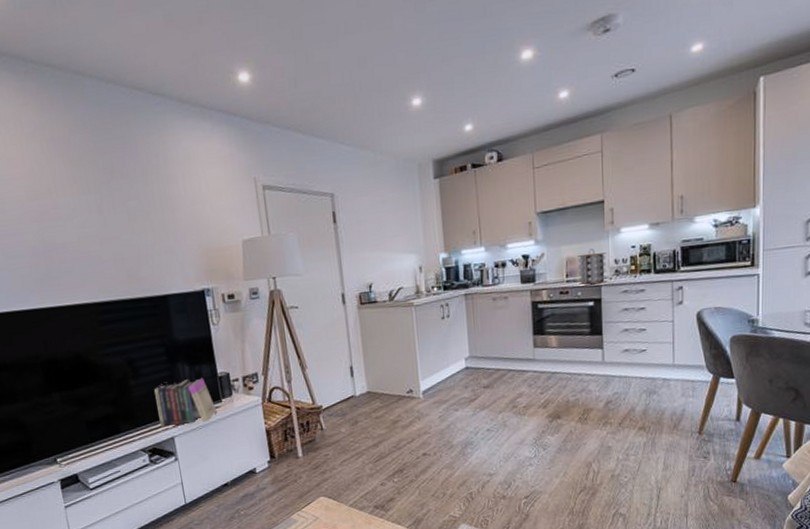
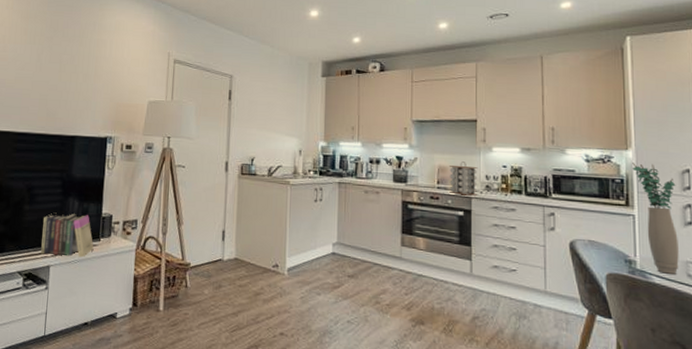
vase: none [759,218,800,327] -> present [632,163,679,274]

